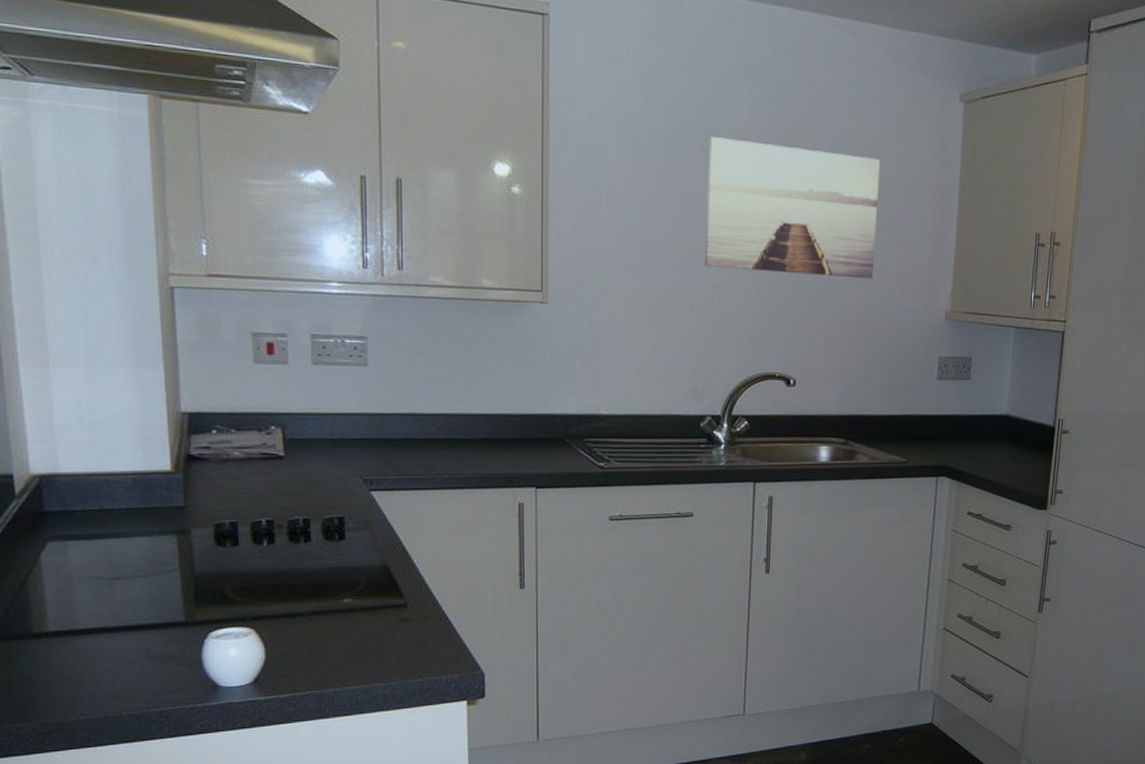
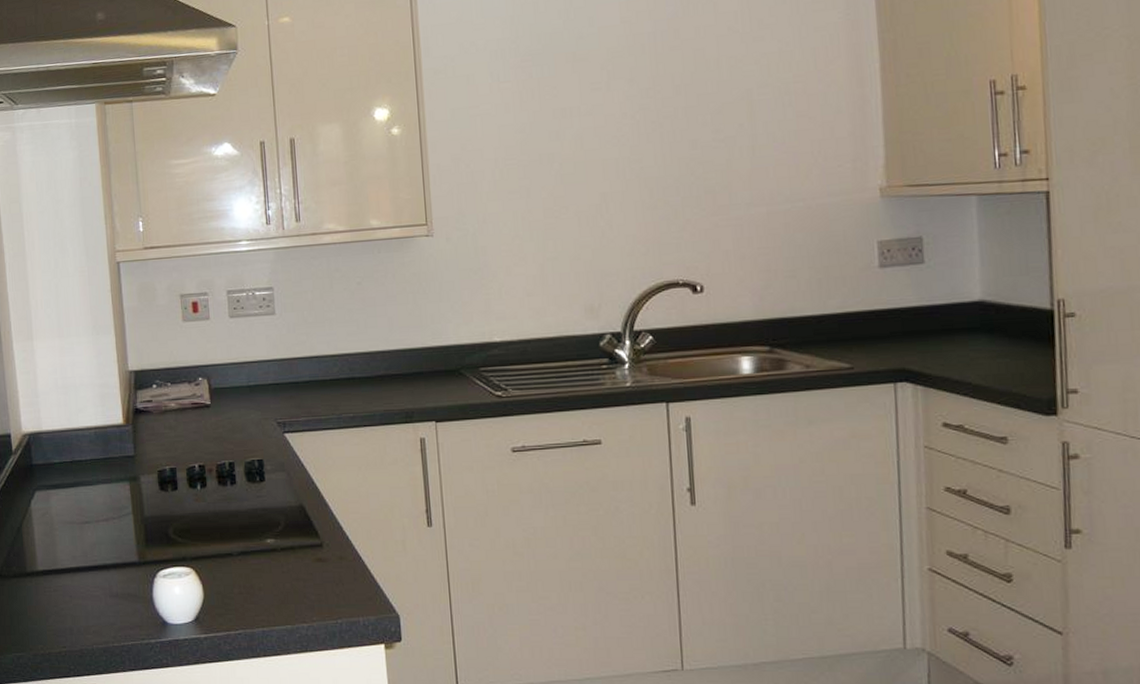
wall art: present [705,137,880,279] -> none [580,32,783,177]

